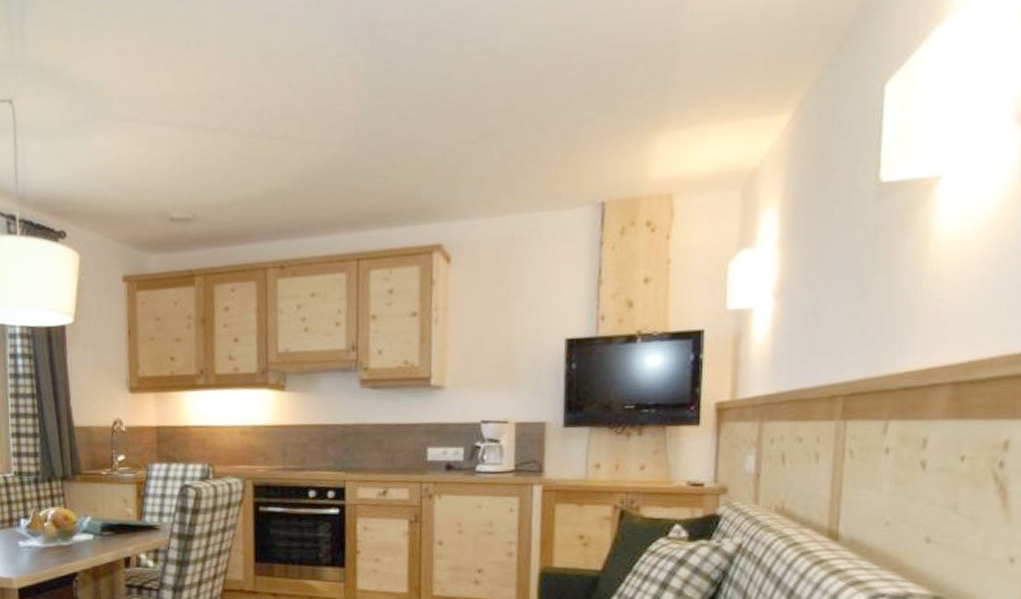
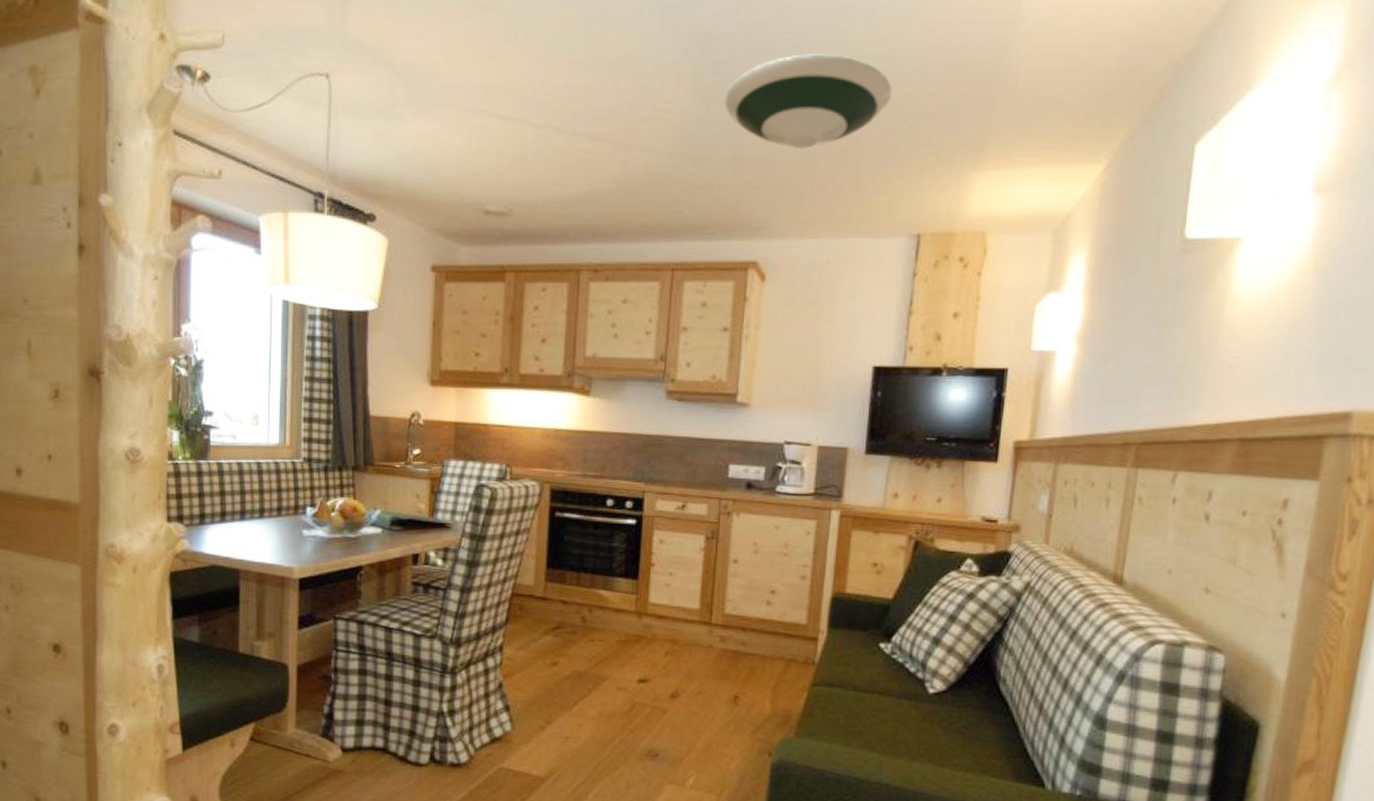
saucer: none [397,30,565,128] -> present [724,54,892,148]

